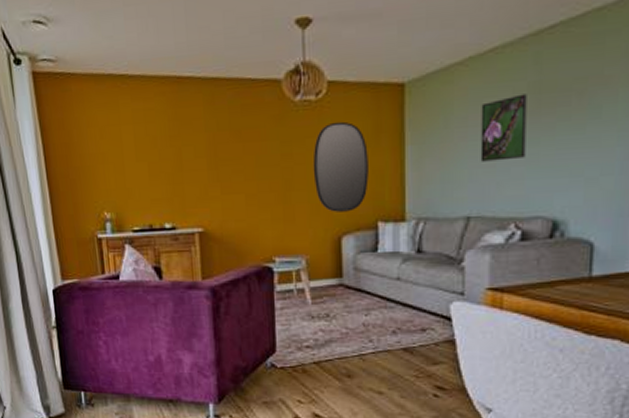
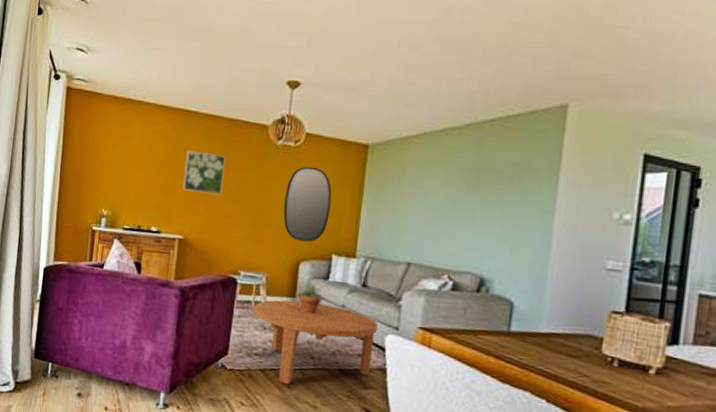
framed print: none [189,124,239,175] -> present [182,150,226,194]
coffee table: none [297,280,439,374] -> present [253,300,378,385]
potted plant: none [341,256,378,293] -> present [295,280,327,314]
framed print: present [480,94,527,162] -> none [424,169,468,221]

